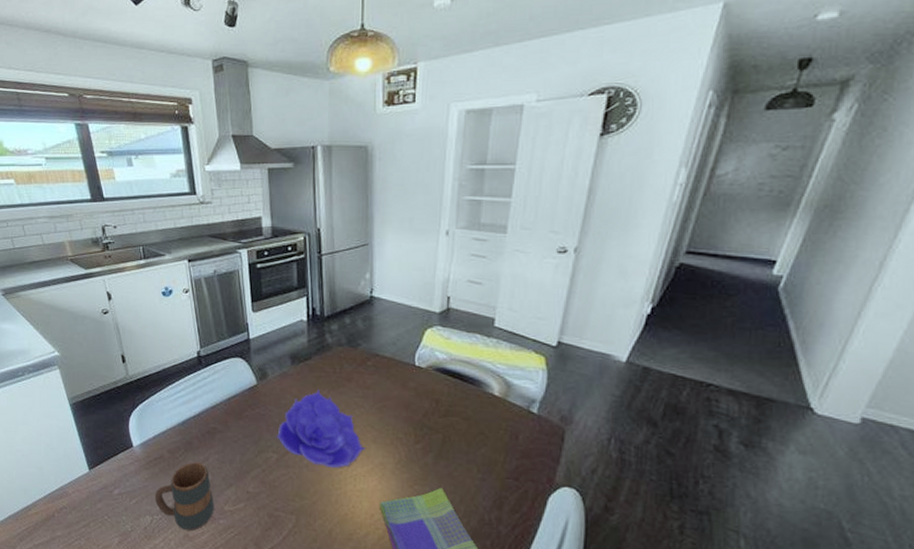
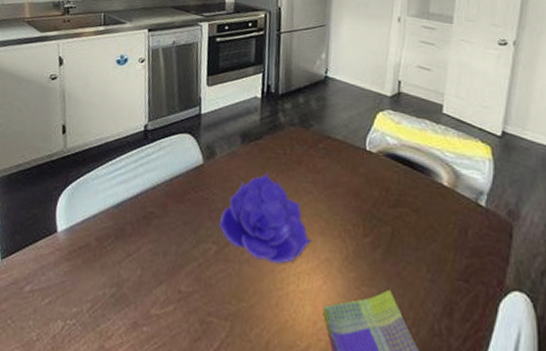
mug: present [154,462,214,531] -> none [71,252,140,341]

